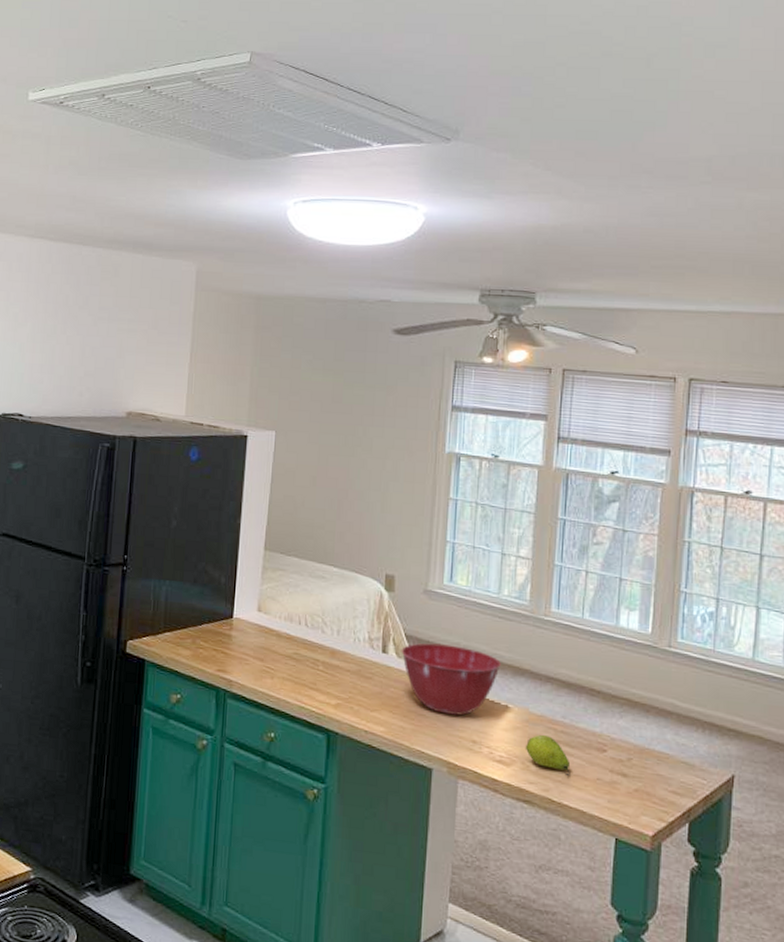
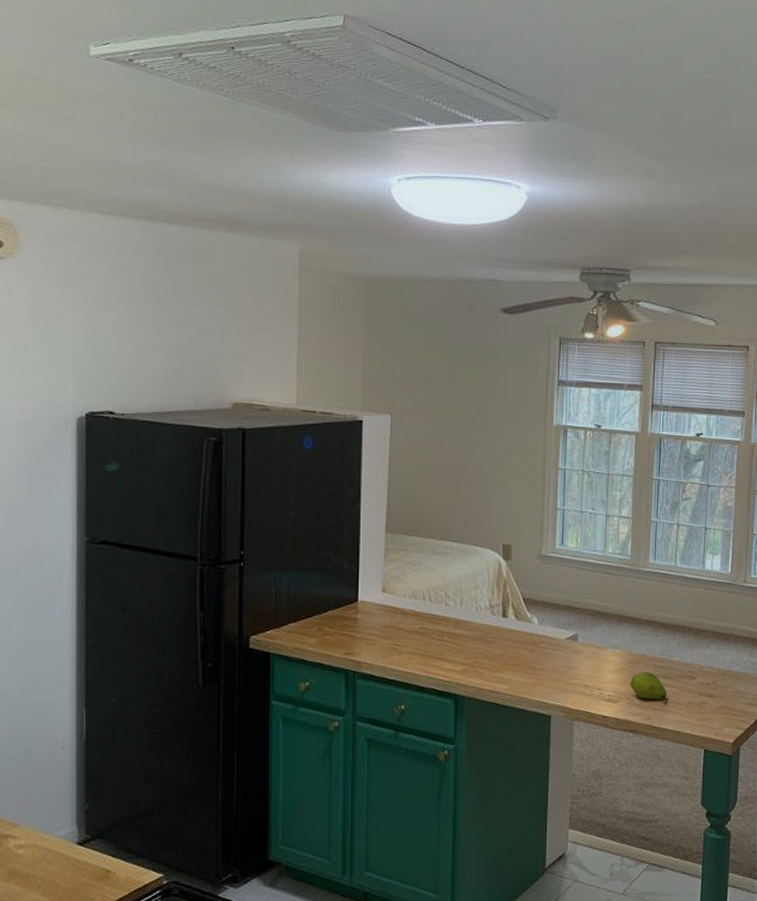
mixing bowl: present [401,643,501,716] -> none [520,603,608,665]

